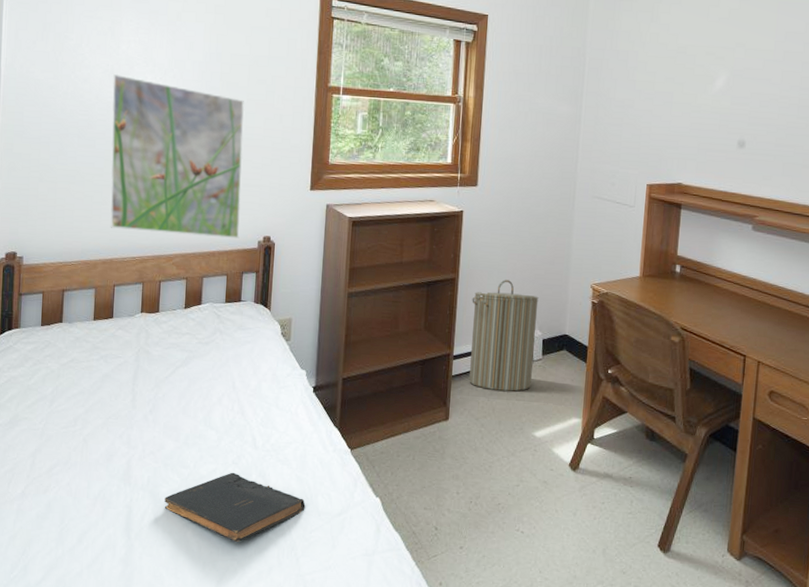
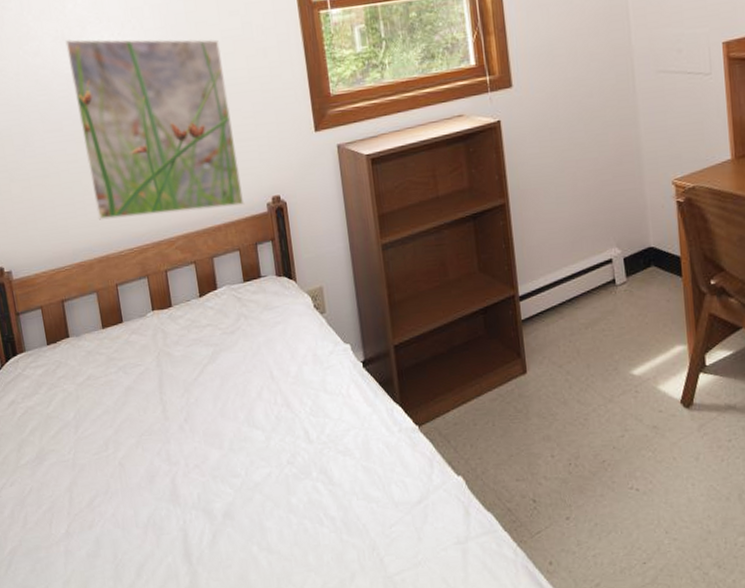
book: present [164,472,306,542] -> none [220,473,379,550]
laundry hamper: present [469,280,539,392] -> none [529,194,618,330]

